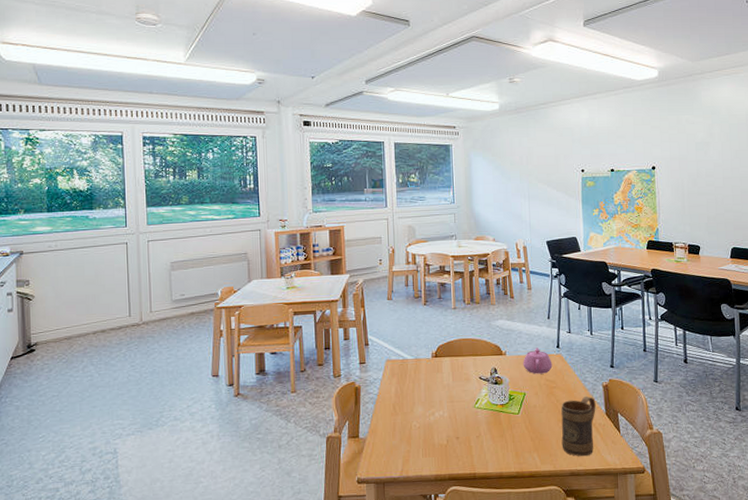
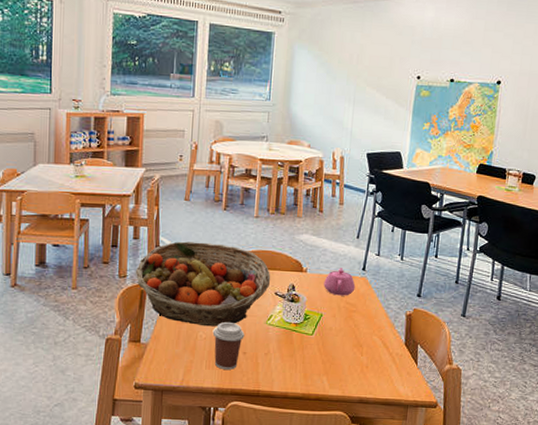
fruit basket: none [348,336,474,416] -> present [135,241,271,327]
coffee cup: none [425,410,456,456] -> present [212,322,245,370]
mug: present [561,395,596,457] -> none [354,323,396,385]

